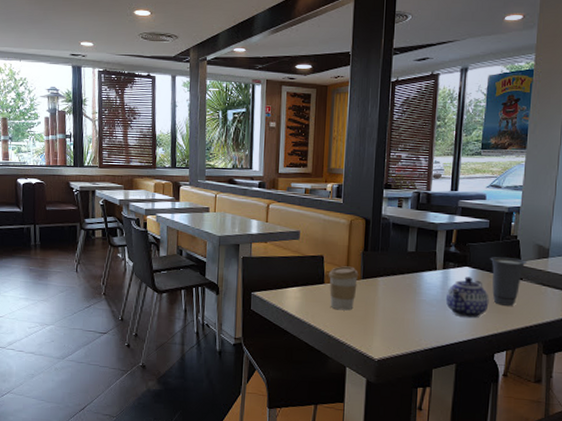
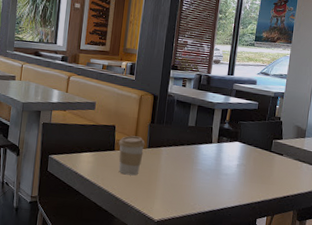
teapot: present [445,277,489,319] -> none [218,150,255,188]
cup: present [490,256,528,306] -> none [257,134,288,178]

